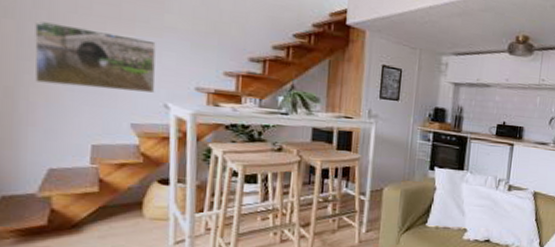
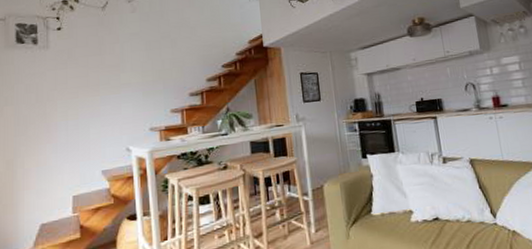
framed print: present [34,19,156,93] -> none [28,97,119,152]

